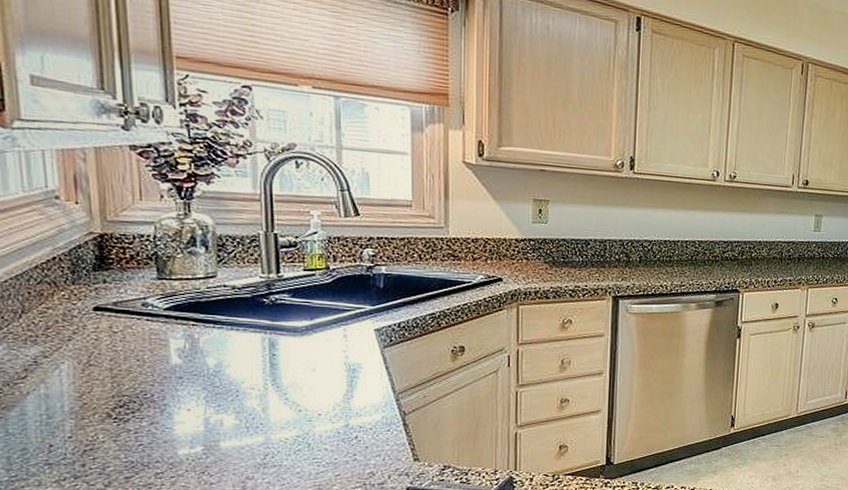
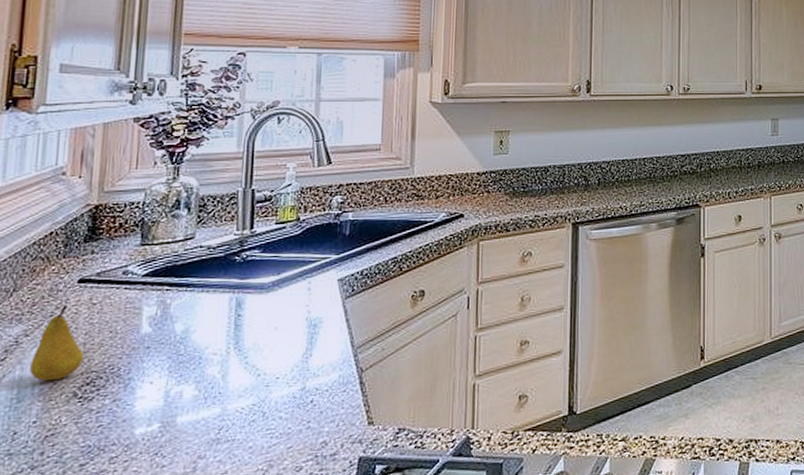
fruit: none [55,331,113,401] -> present [30,305,85,381]

